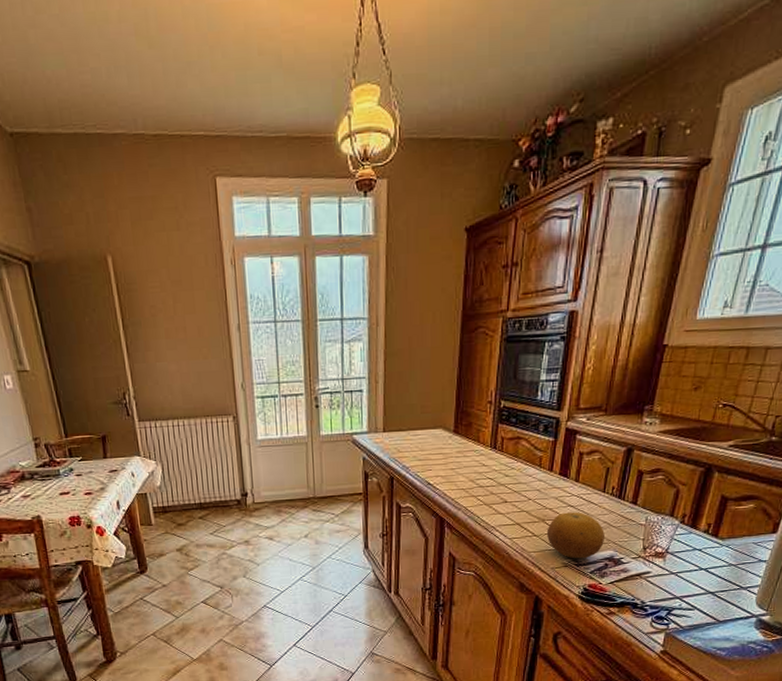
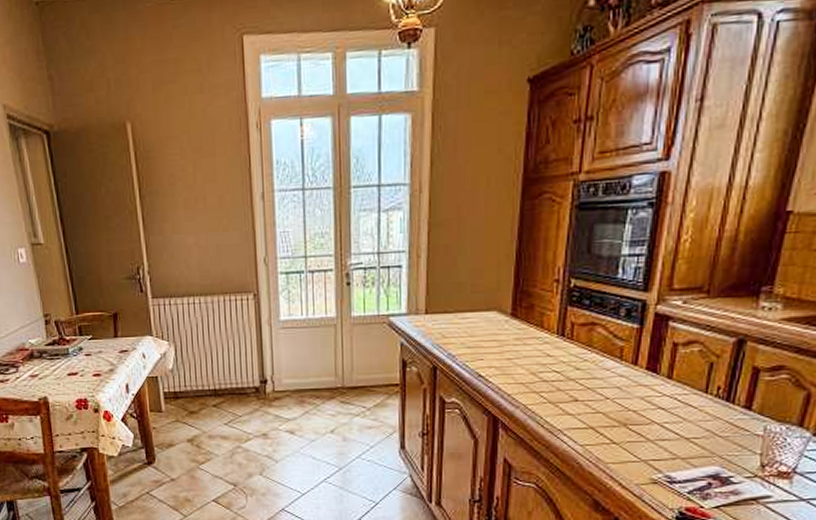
fruit: present [546,512,605,559] -> none [629,416,707,475]

